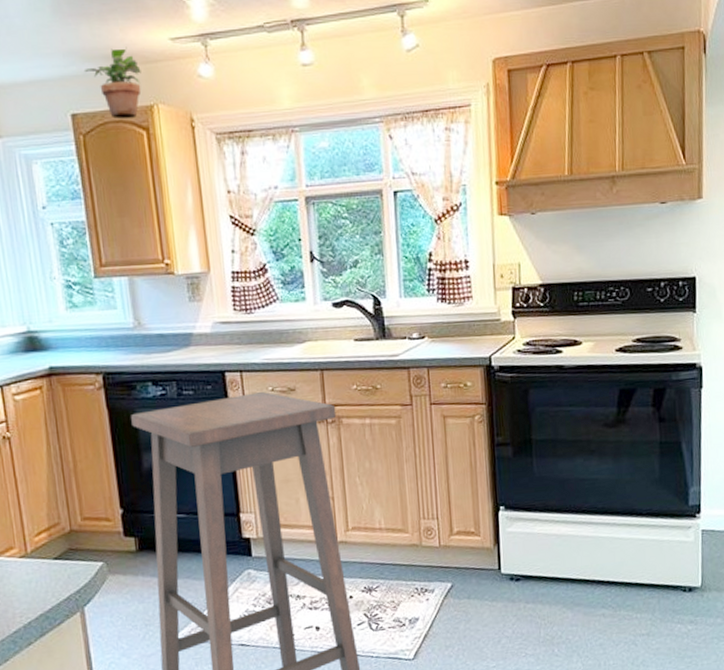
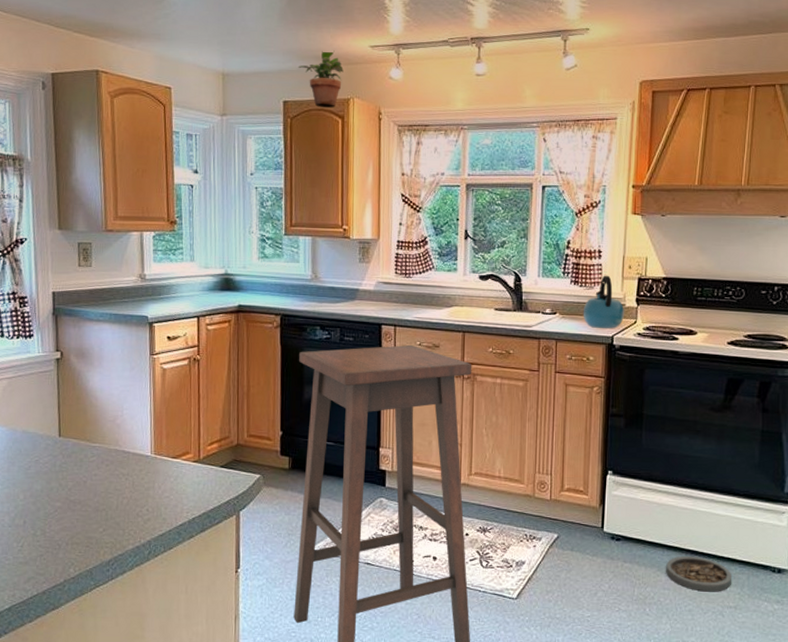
kettle: none [454,287,501,350] -> present [583,275,624,330]
pet bowl: none [571,586,643,623] -> present [666,555,733,592]

